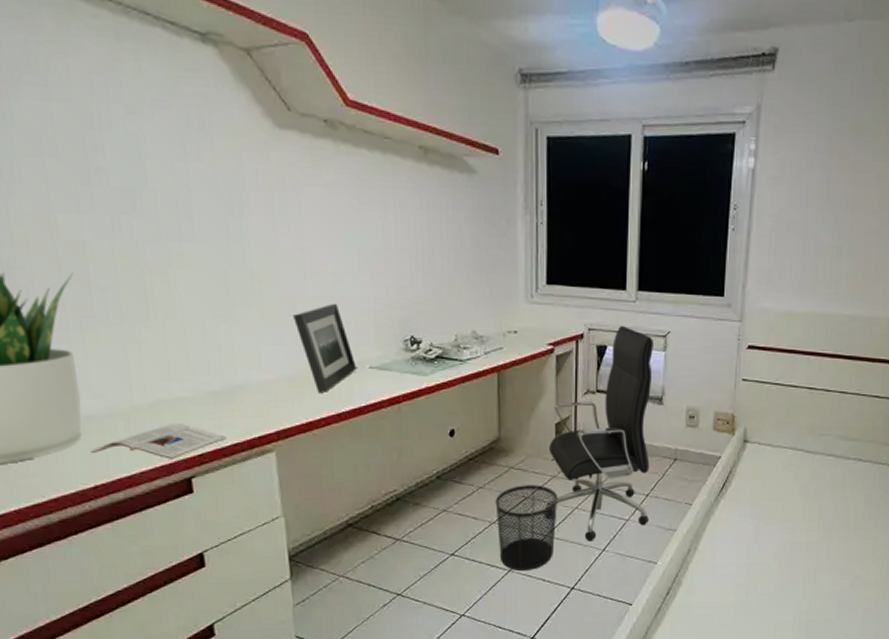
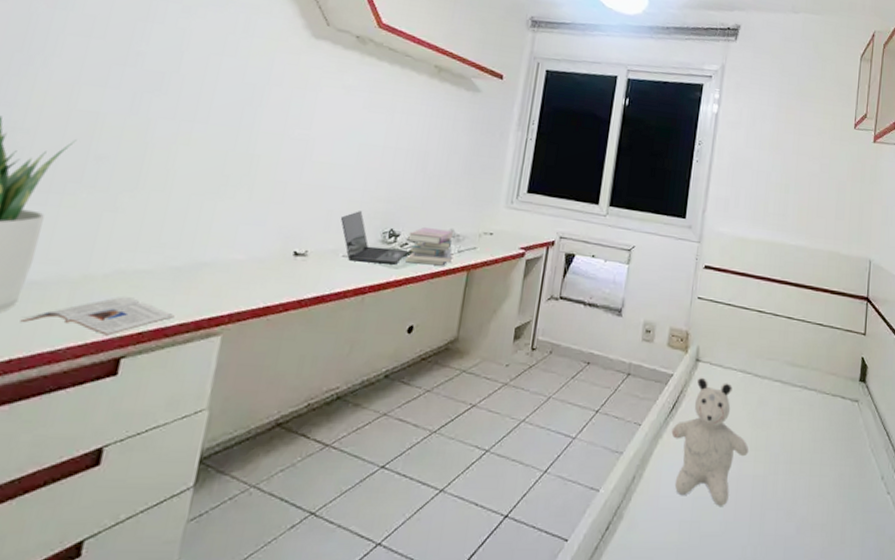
picture frame: present [293,303,357,394] -> none [280,191,331,278]
laptop: none [357,320,434,372] -> present [340,211,409,265]
books: none [430,332,479,369] -> present [405,227,453,266]
waste bin: present [495,485,557,570] -> none [433,391,506,491]
office chair: present [544,326,653,541] -> none [489,237,619,460]
stuffed animal: none [723,457,801,570] -> present [671,377,749,506]

